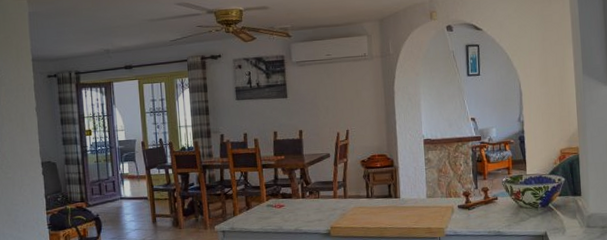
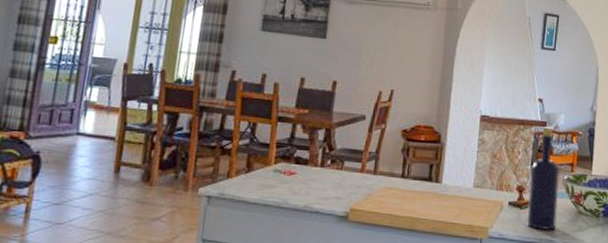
bottle: none [472,140,501,225] -> present [526,127,560,230]

